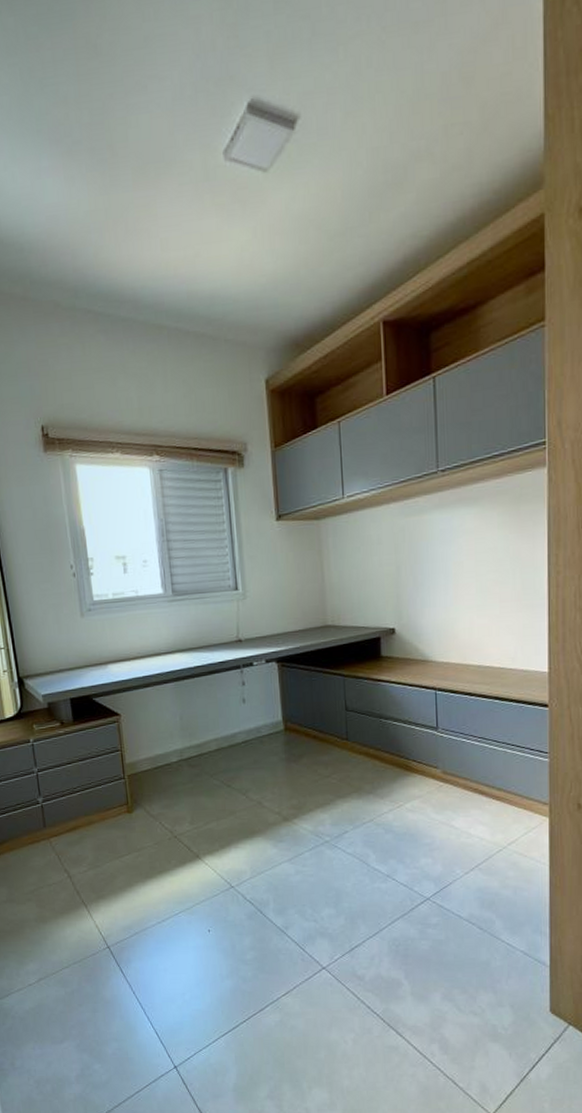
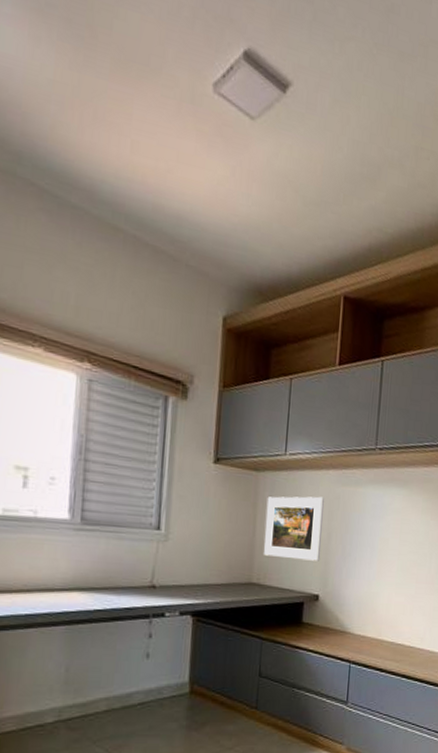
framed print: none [331,532,392,598] -> present [264,496,324,561]

